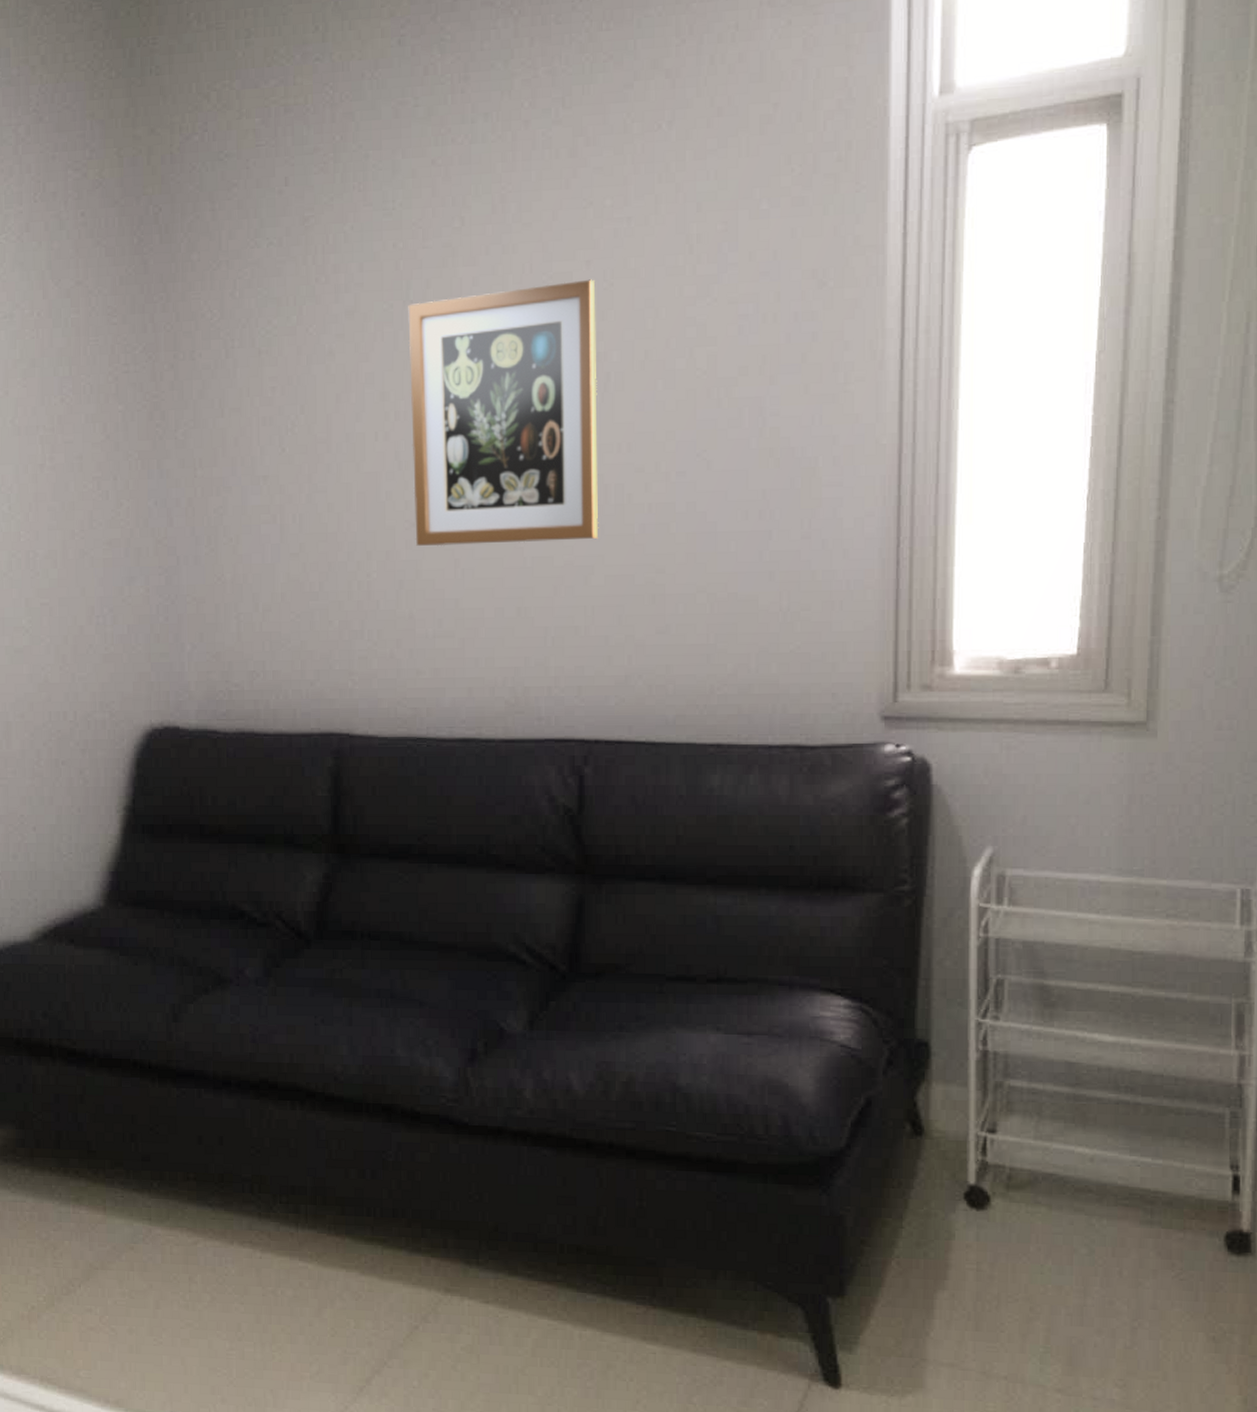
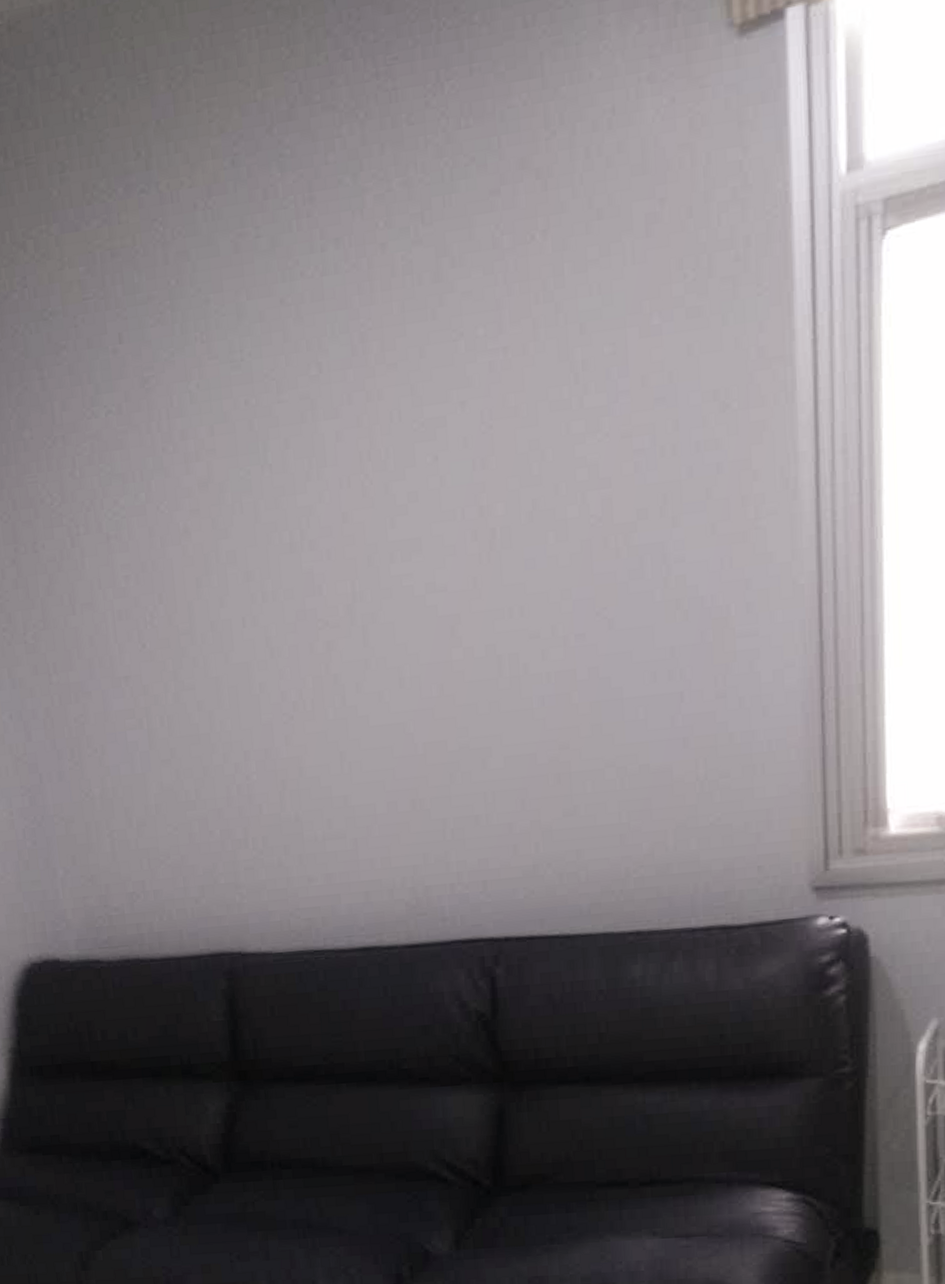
wall art: present [408,279,599,547] -> none [267,423,494,741]

